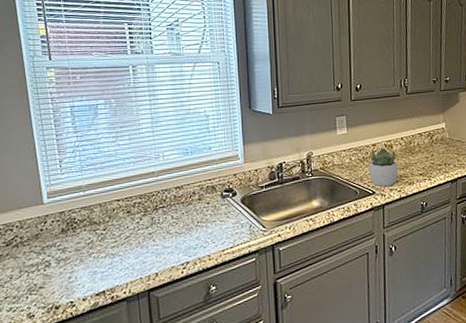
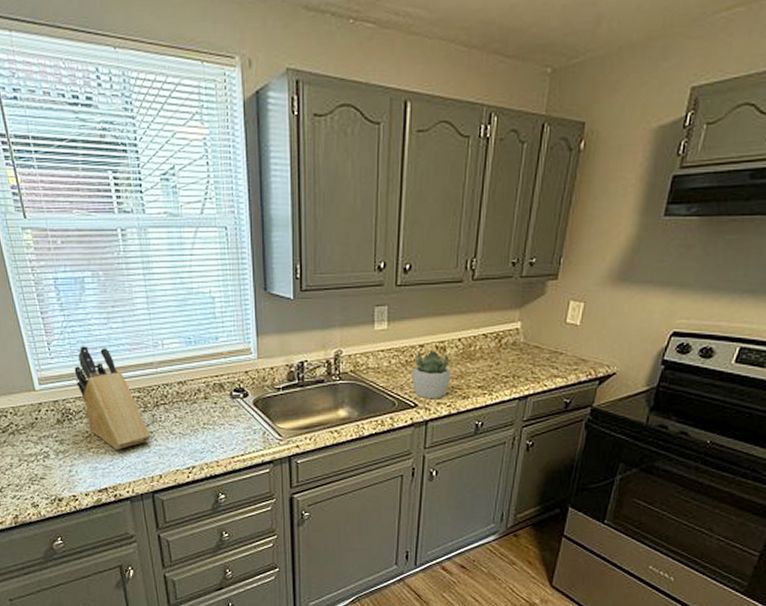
knife block: none [82,160,149,254] -> present [74,345,151,450]

